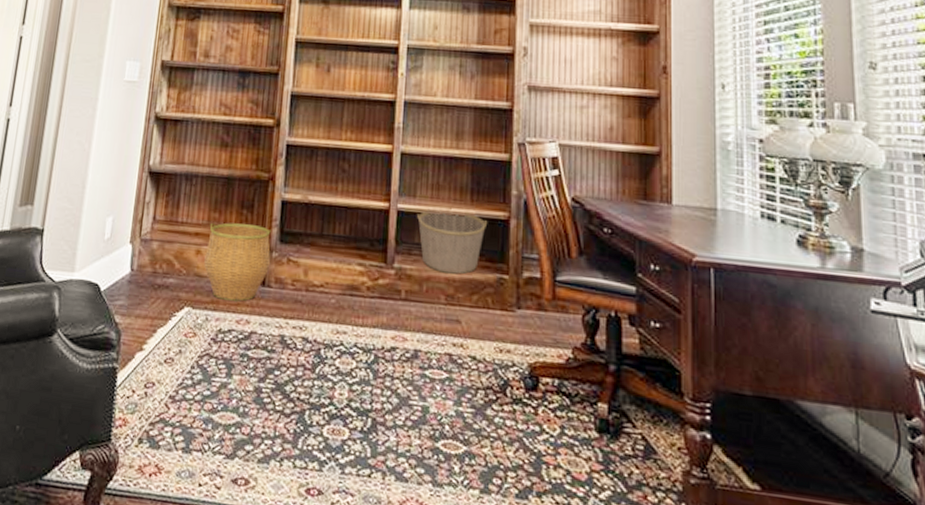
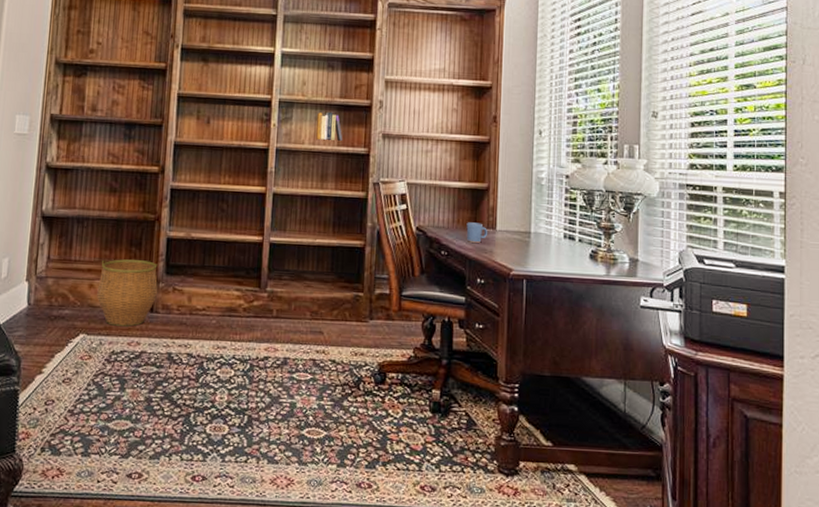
basket: present [417,210,488,275] -> none [287,242,347,294]
books: none [449,59,480,94] -> present [315,111,342,142]
mug: none [634,193,662,220] -> present [466,222,488,243]

